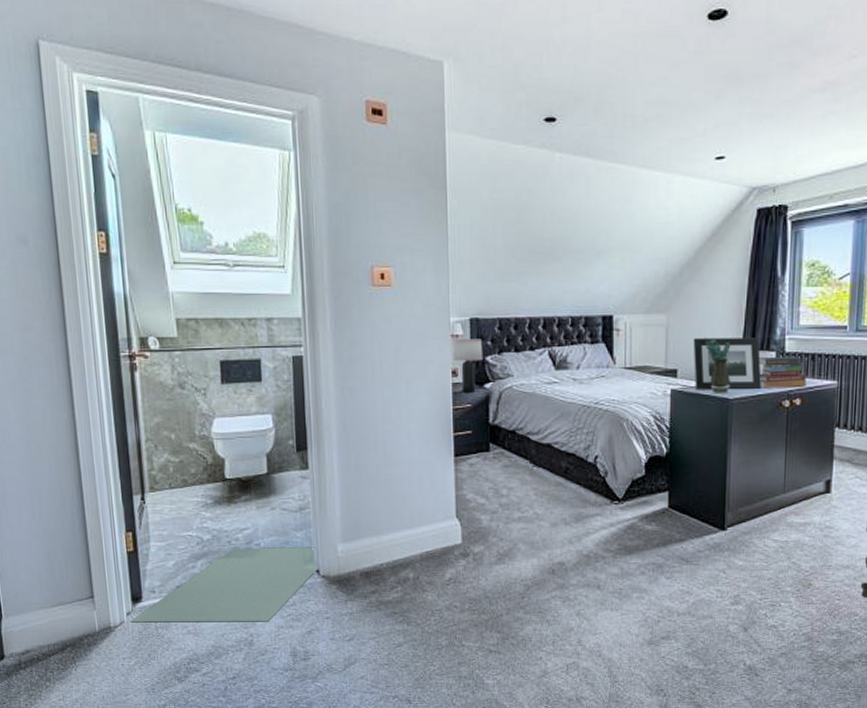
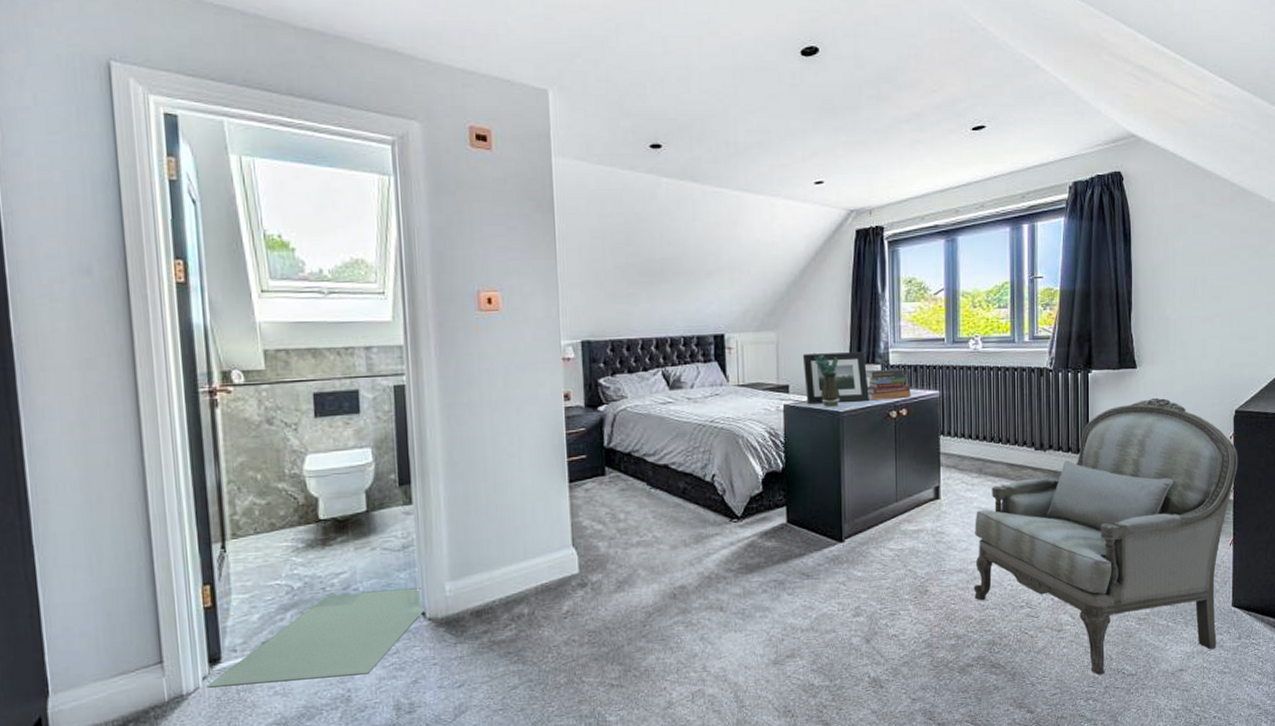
table lamp: present [452,339,484,392] -> none [564,361,596,416]

